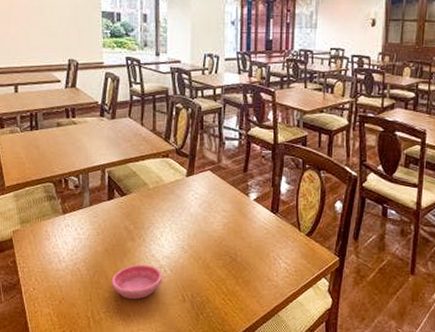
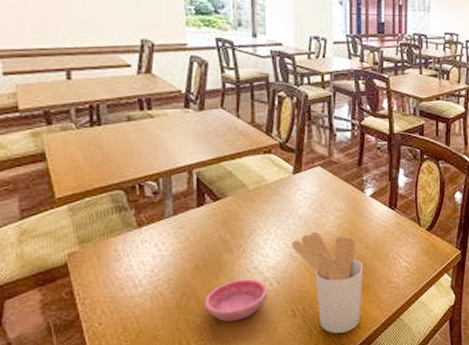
utensil holder: none [184,229,246,321] -> present [292,232,364,333]

